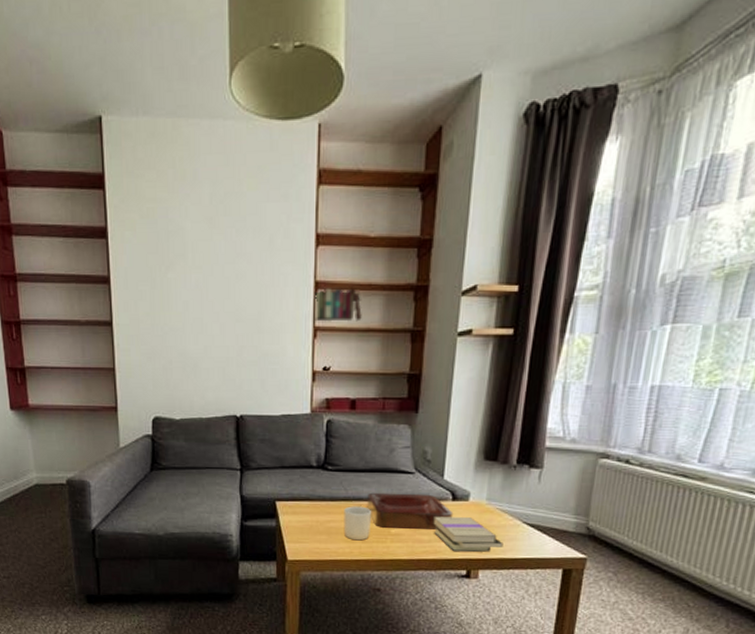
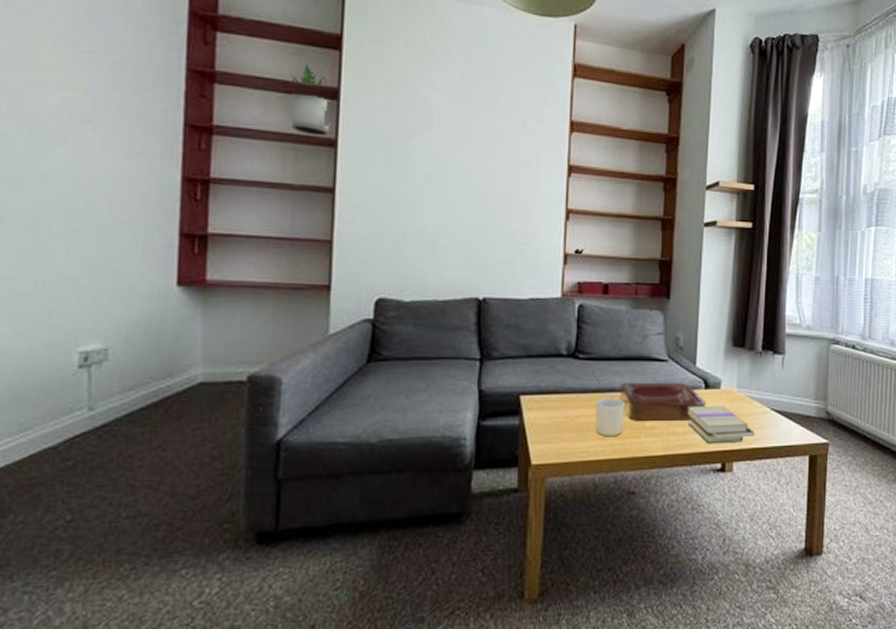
planter: none [68,206,103,275] -> present [290,63,331,136]
books: present [315,288,362,322] -> none [568,172,615,207]

